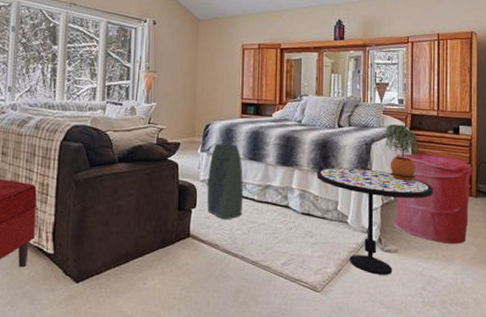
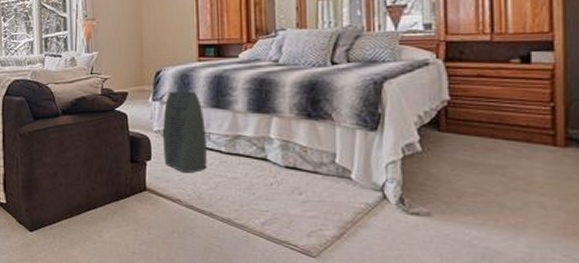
side table: present [317,167,434,275] -> none [303,112,488,243]
potted plant: present [384,124,419,181] -> none [403,56,460,127]
laundry hamper: present [394,153,474,245] -> none [422,92,559,209]

